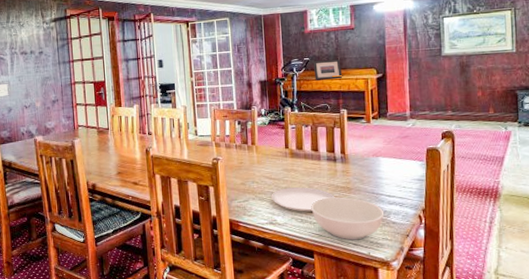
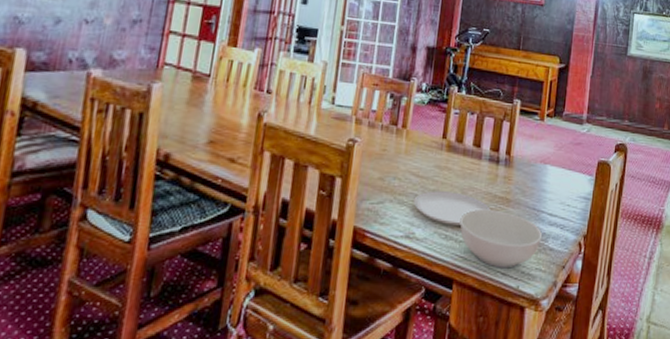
picture frame: present [312,58,342,81] -> none [491,34,523,62]

